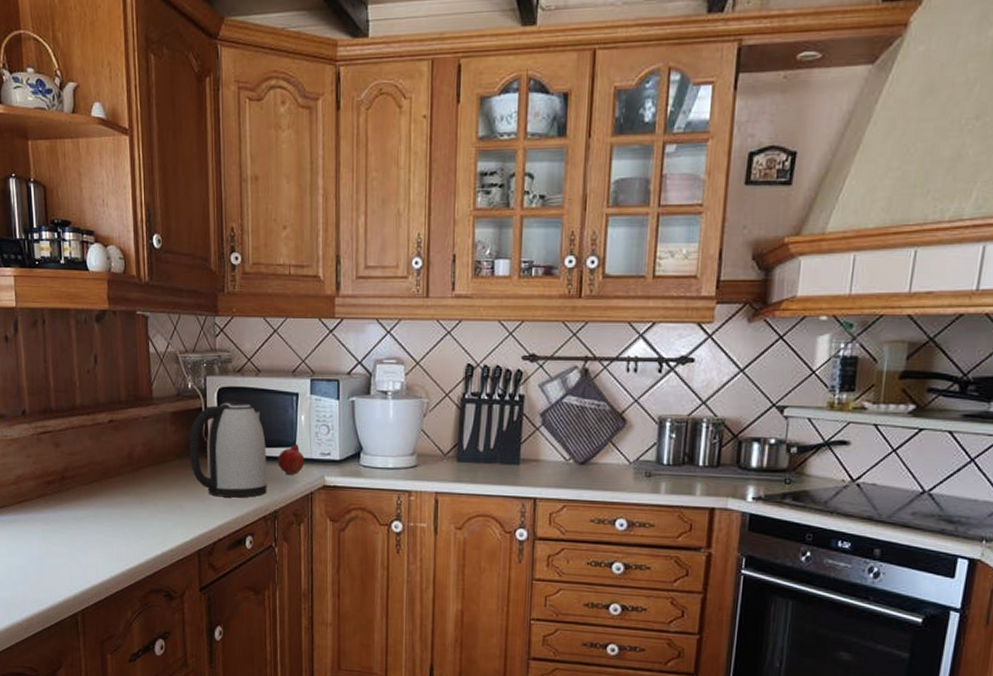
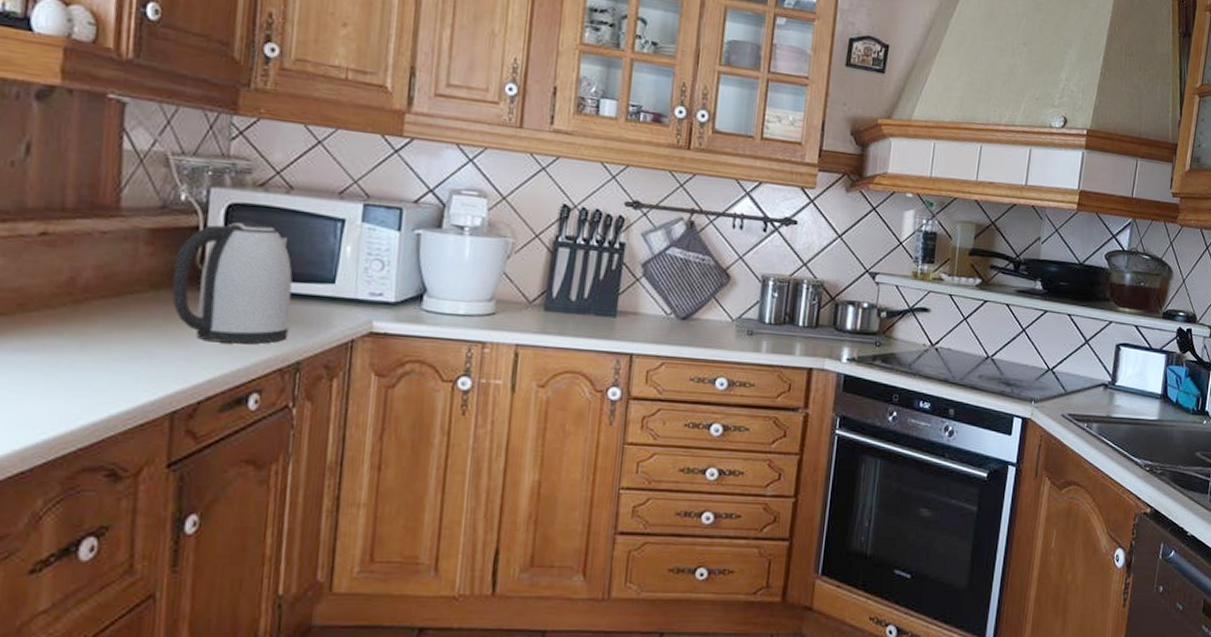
fruit: present [277,443,305,475] -> none [306,279,347,317]

